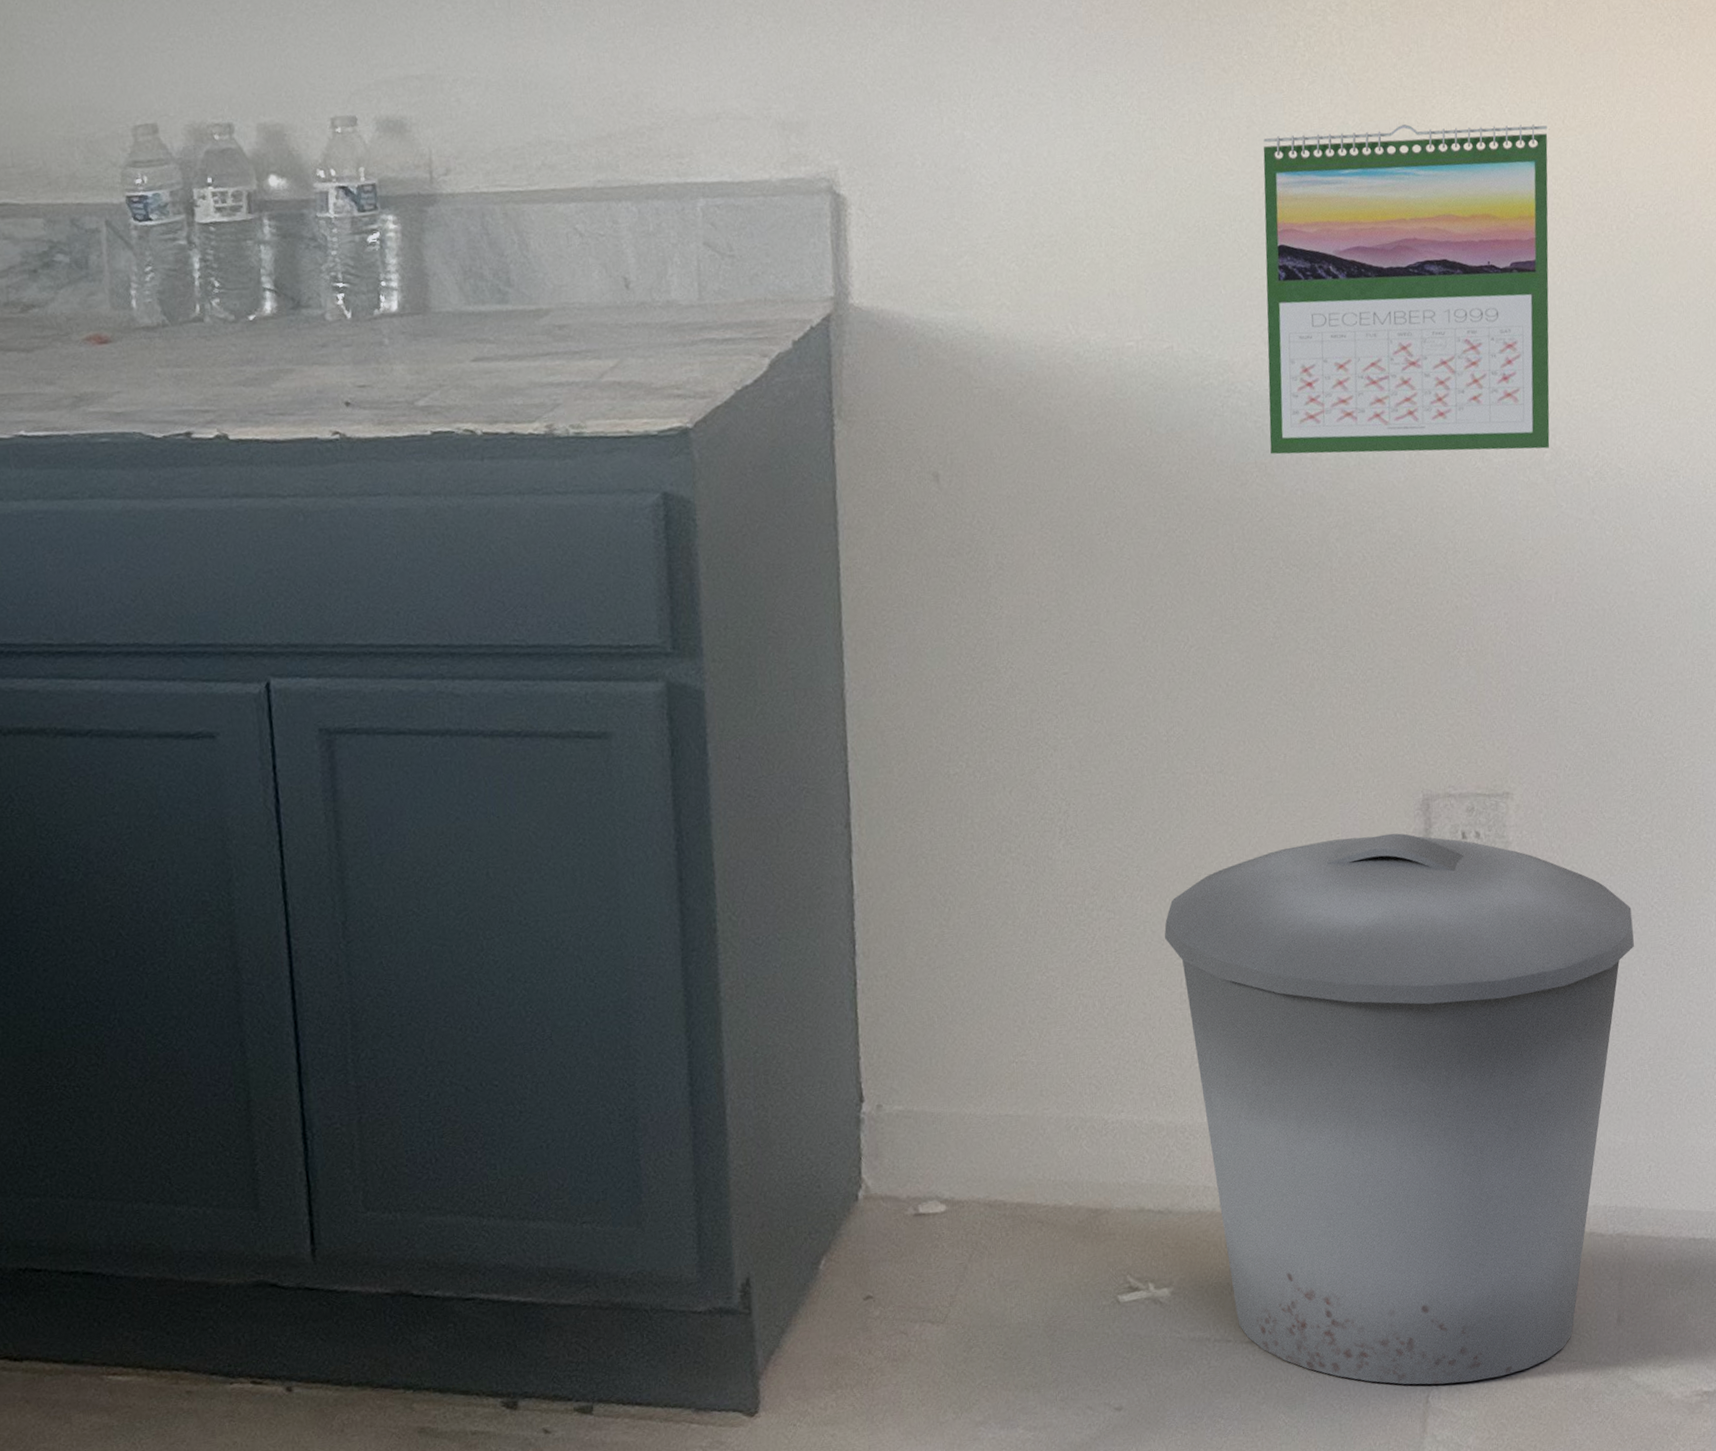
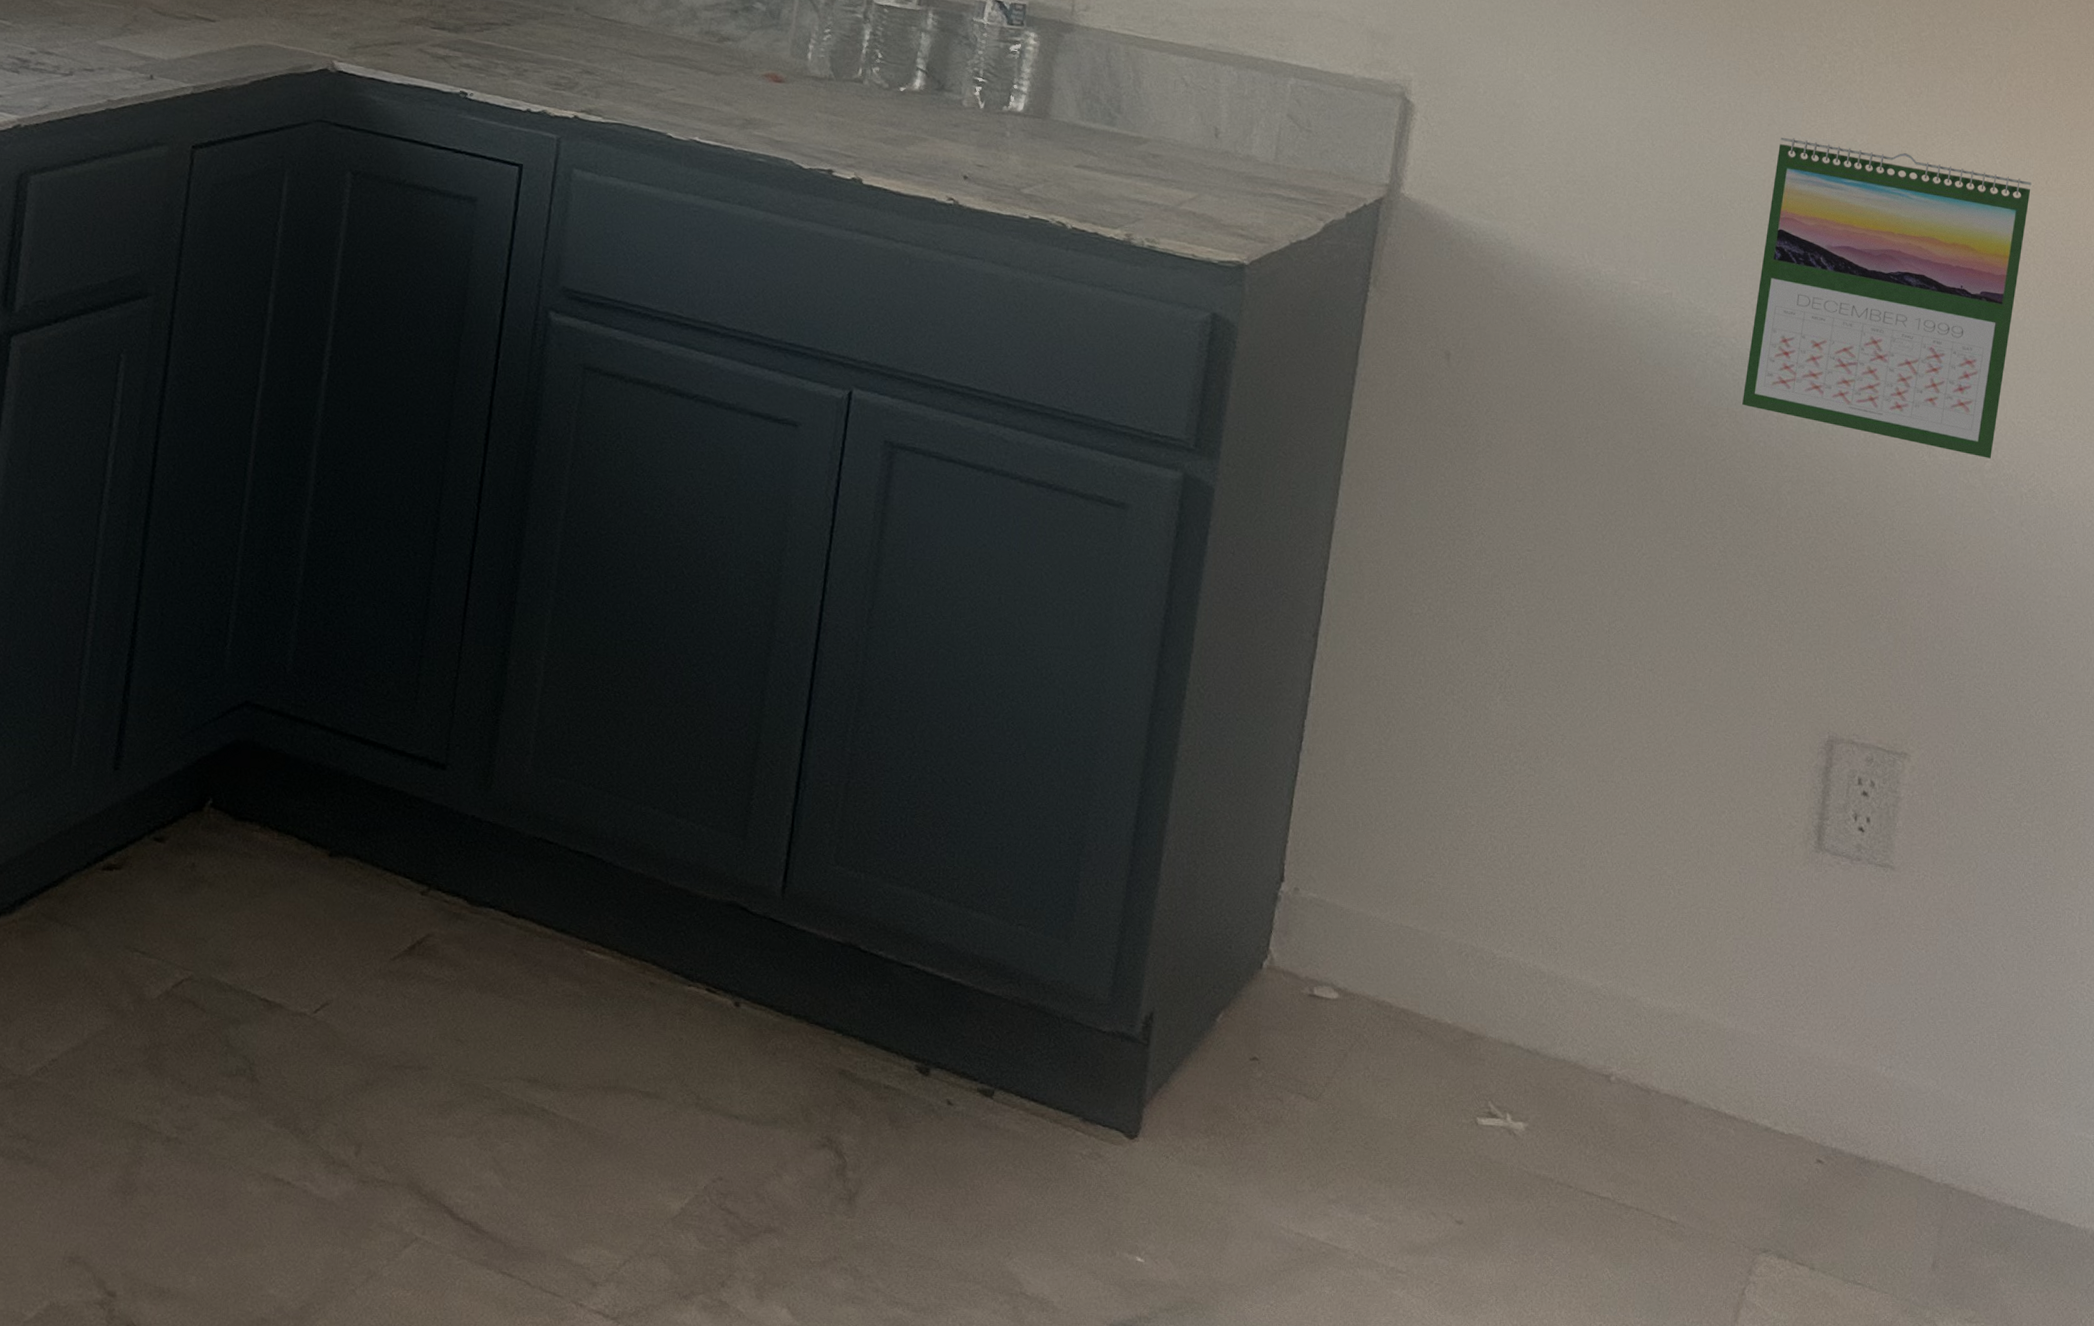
trash can: present [1164,833,1634,1385] -> none [1575,752,2003,1289]

